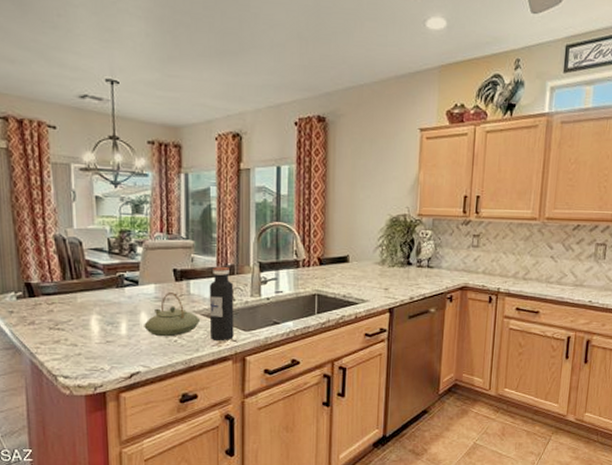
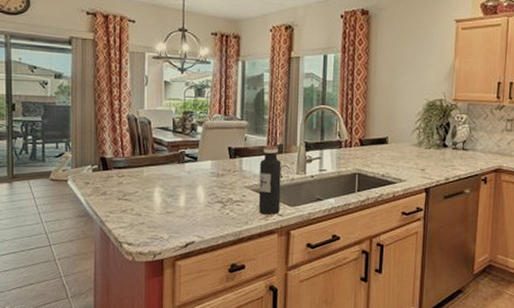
teapot: present [144,293,201,337] -> none [200,169,251,210]

